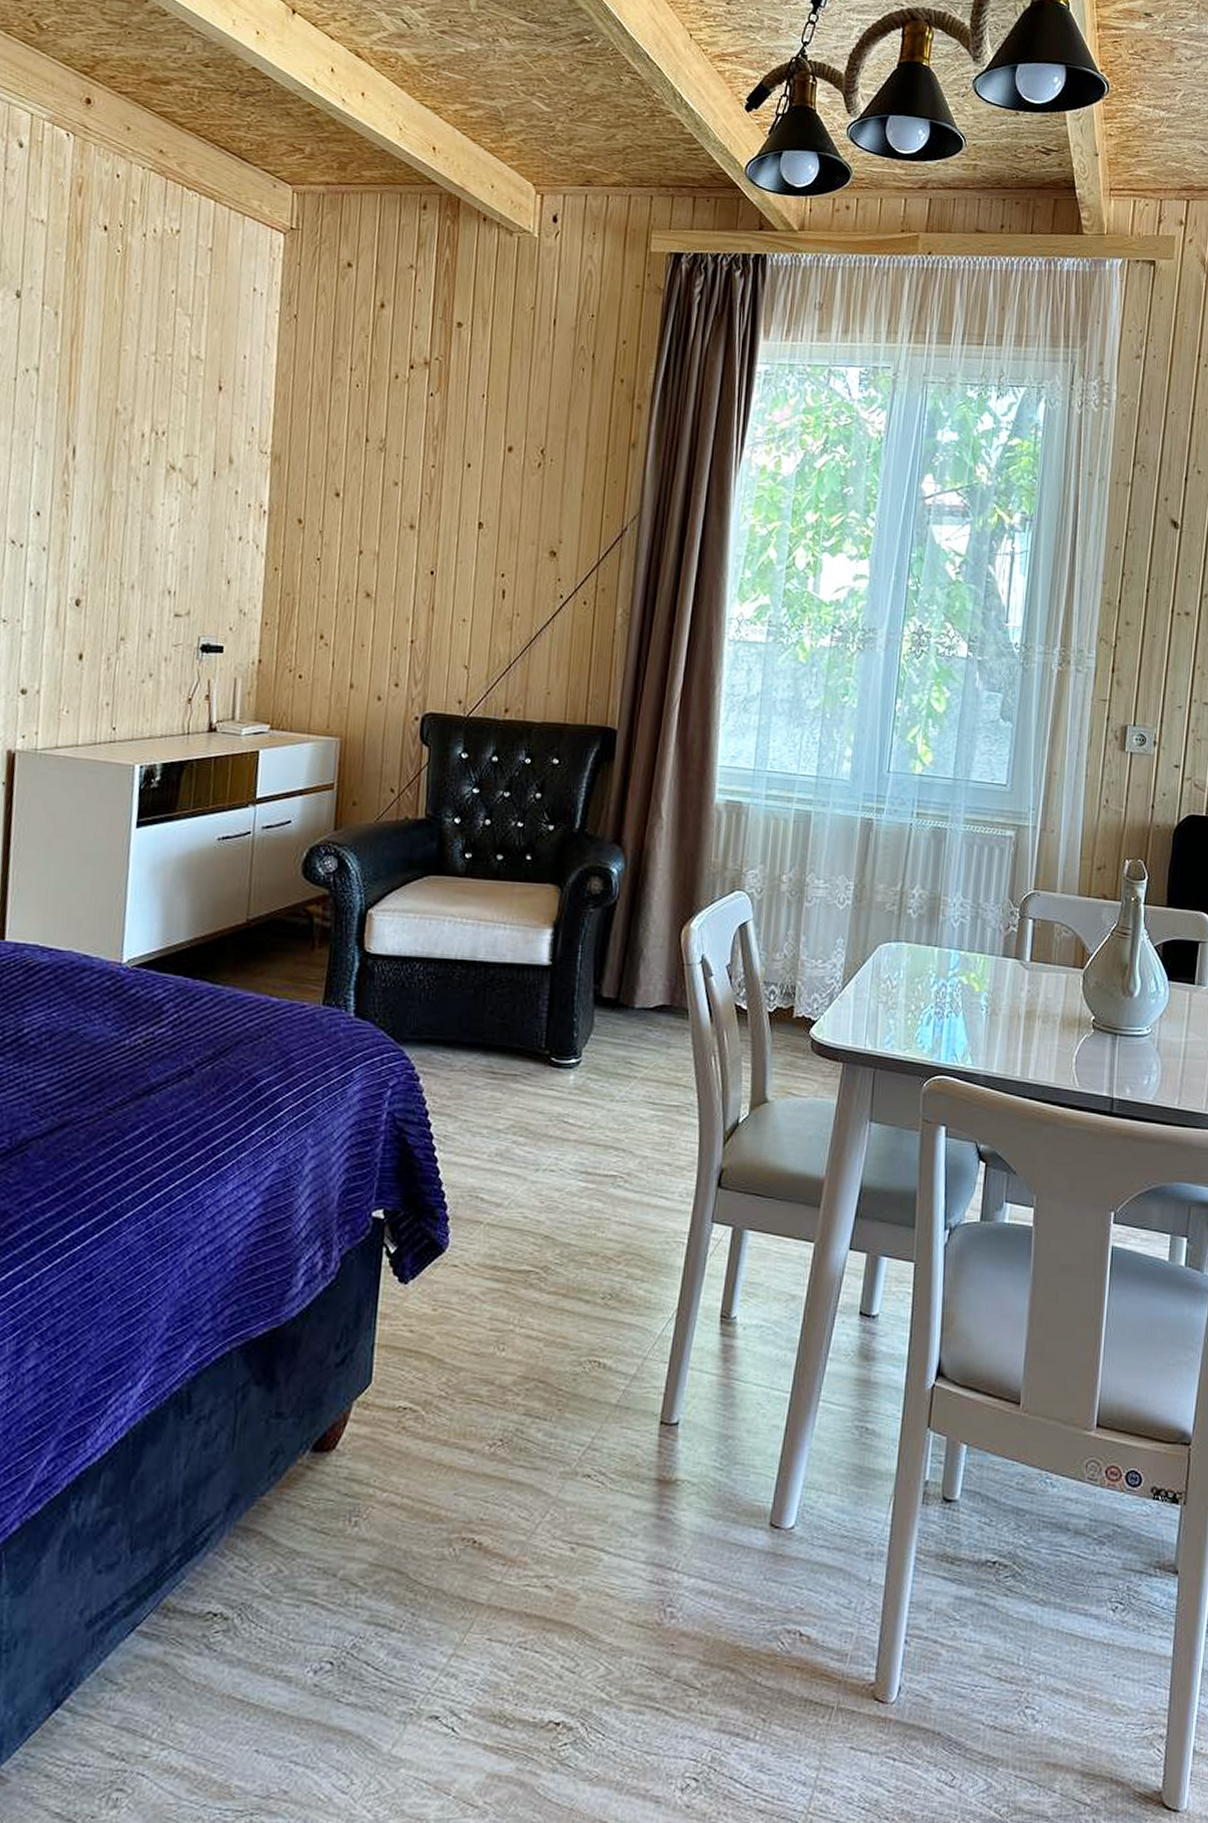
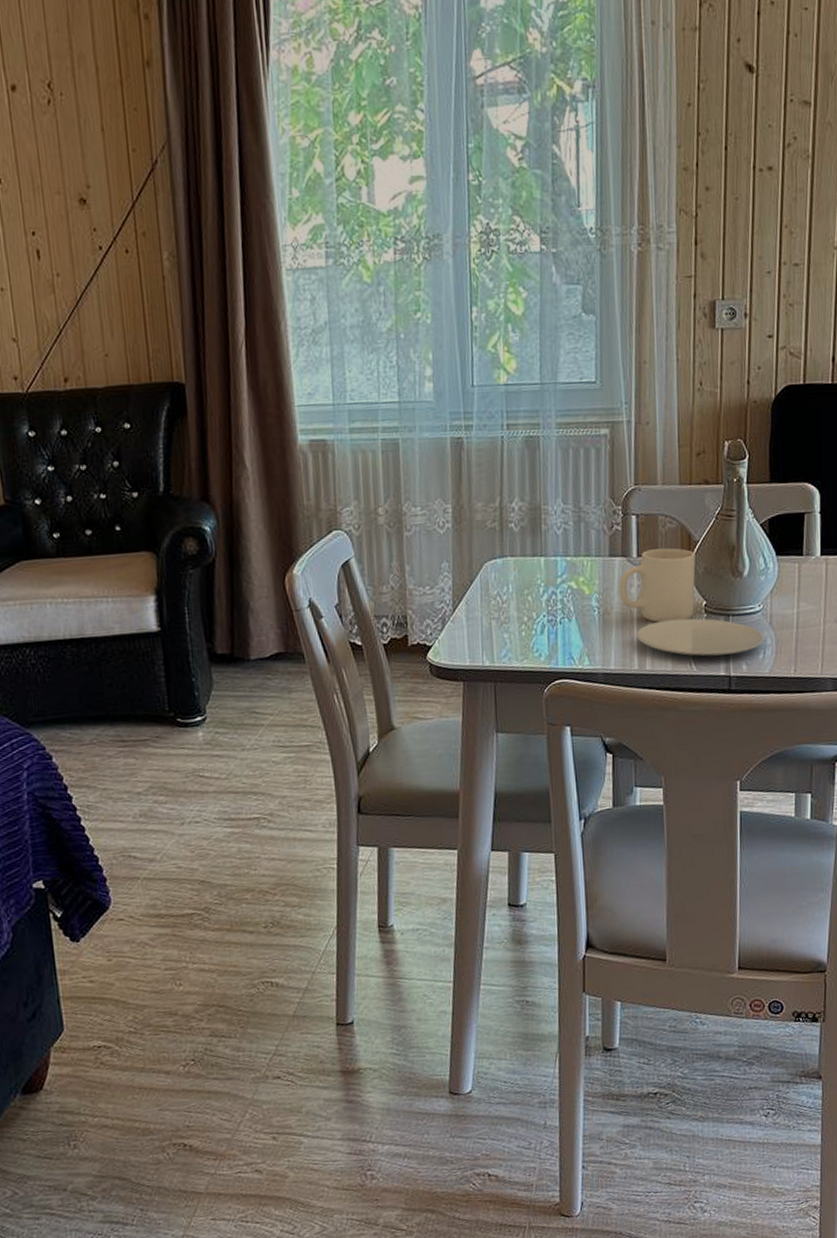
cup: none [1008,956,1088,1032] -> present [618,548,696,623]
plate: none [1021,1029,1150,1075] -> present [636,618,764,657]

